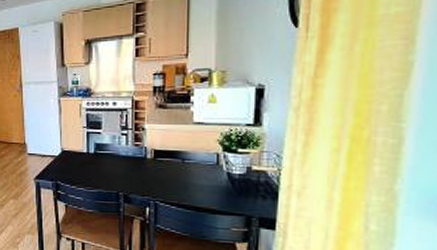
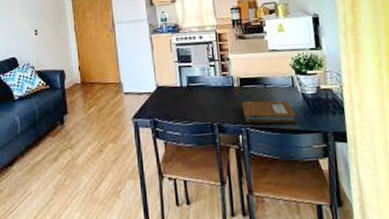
notebook: none [153,174,218,203] -> present [242,100,298,124]

